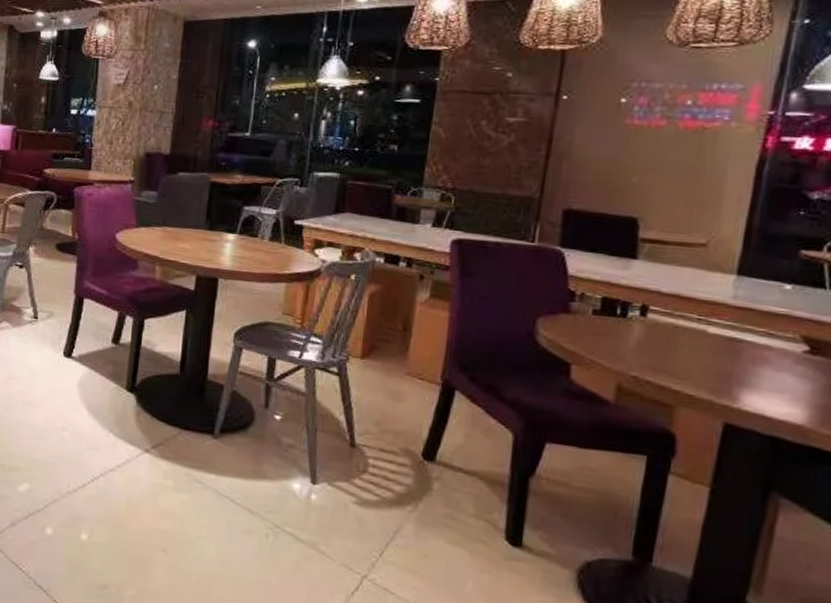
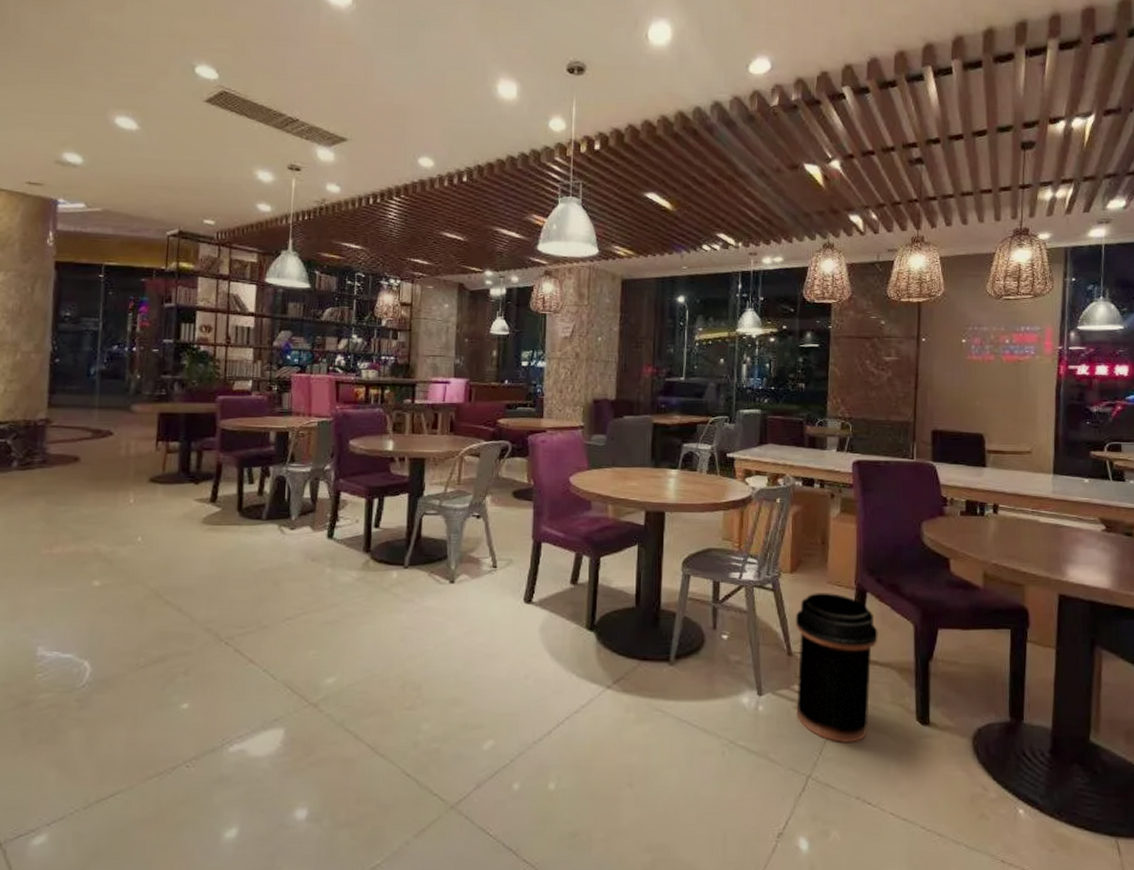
trash can: none [355,383,466,551] -> present [795,593,878,744]

